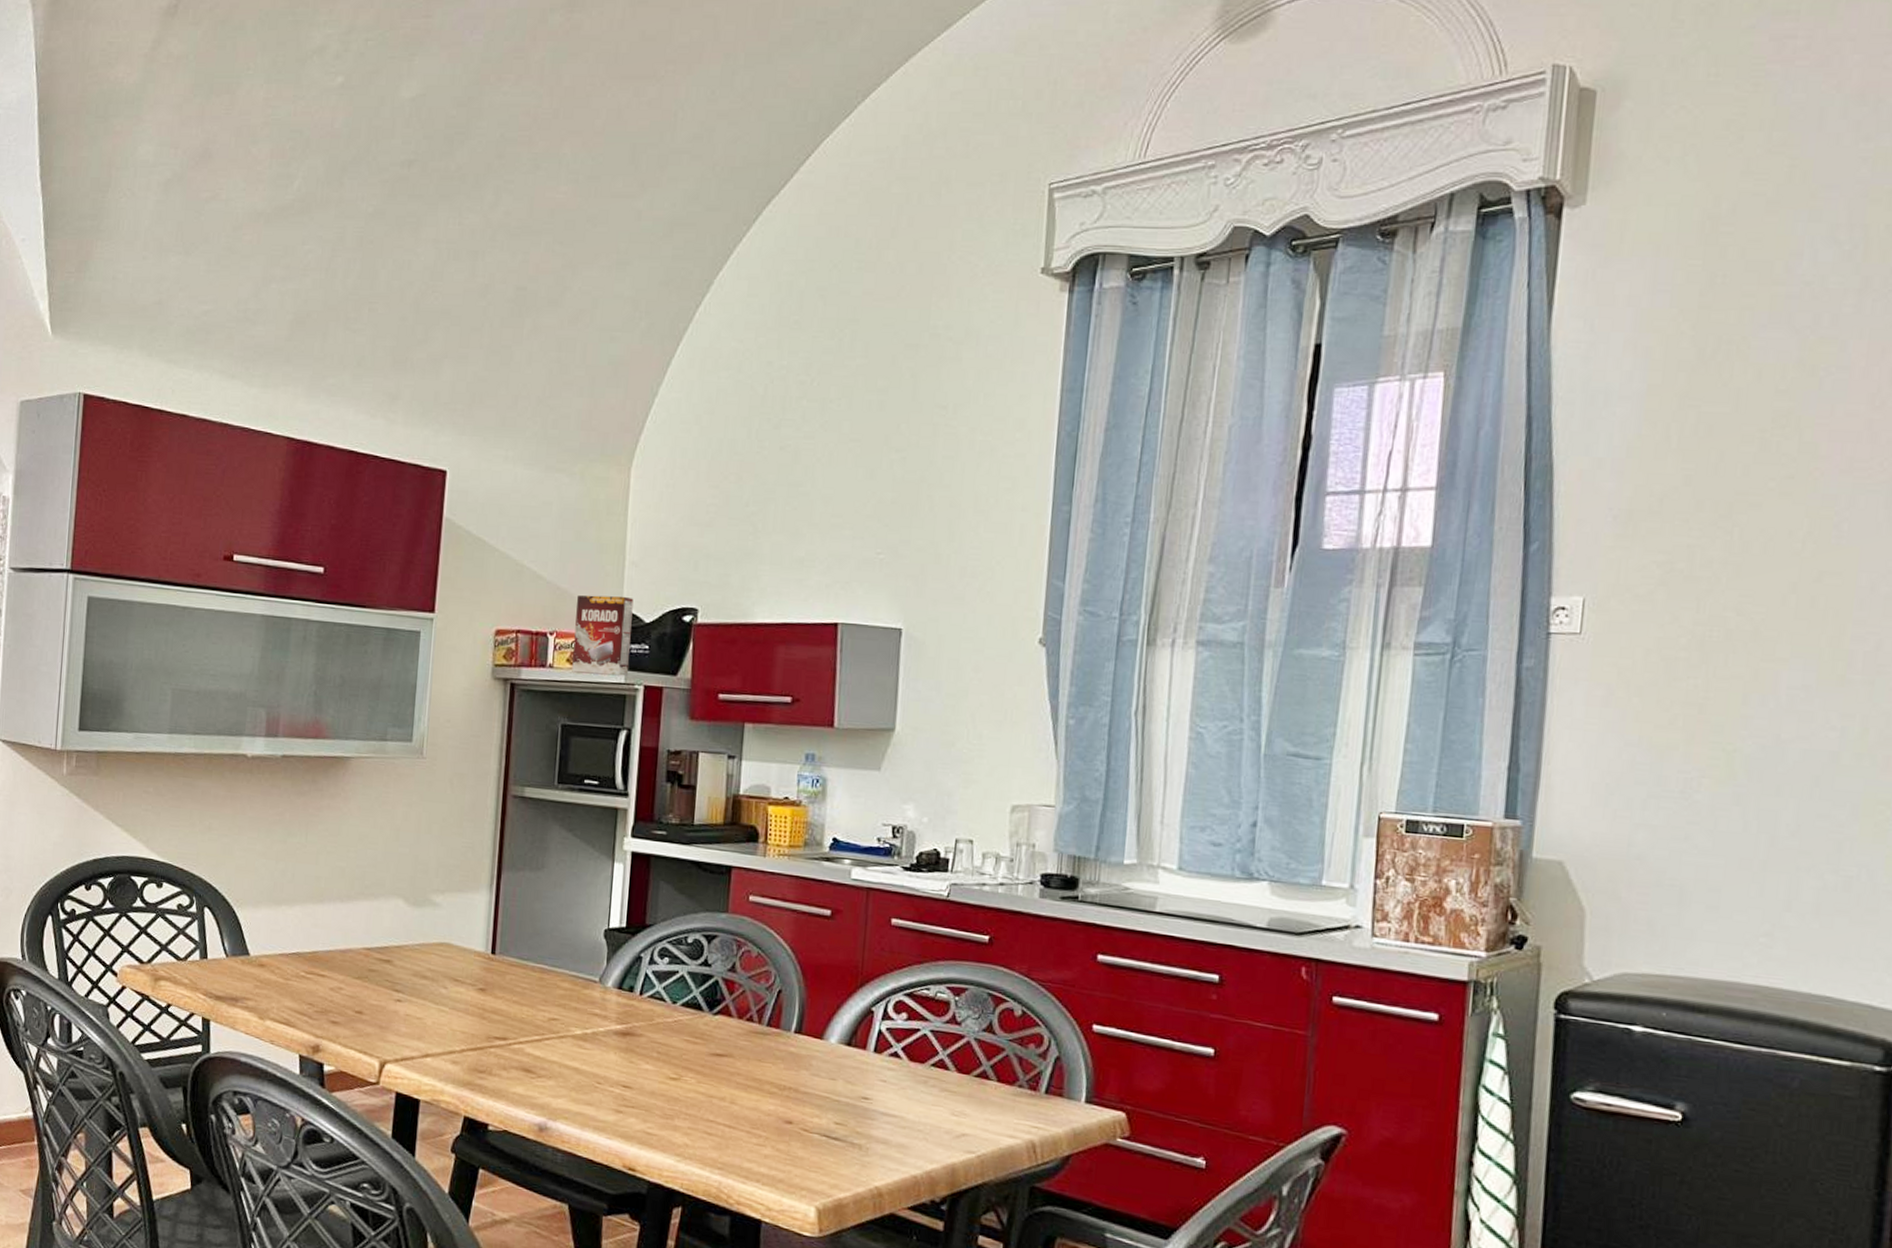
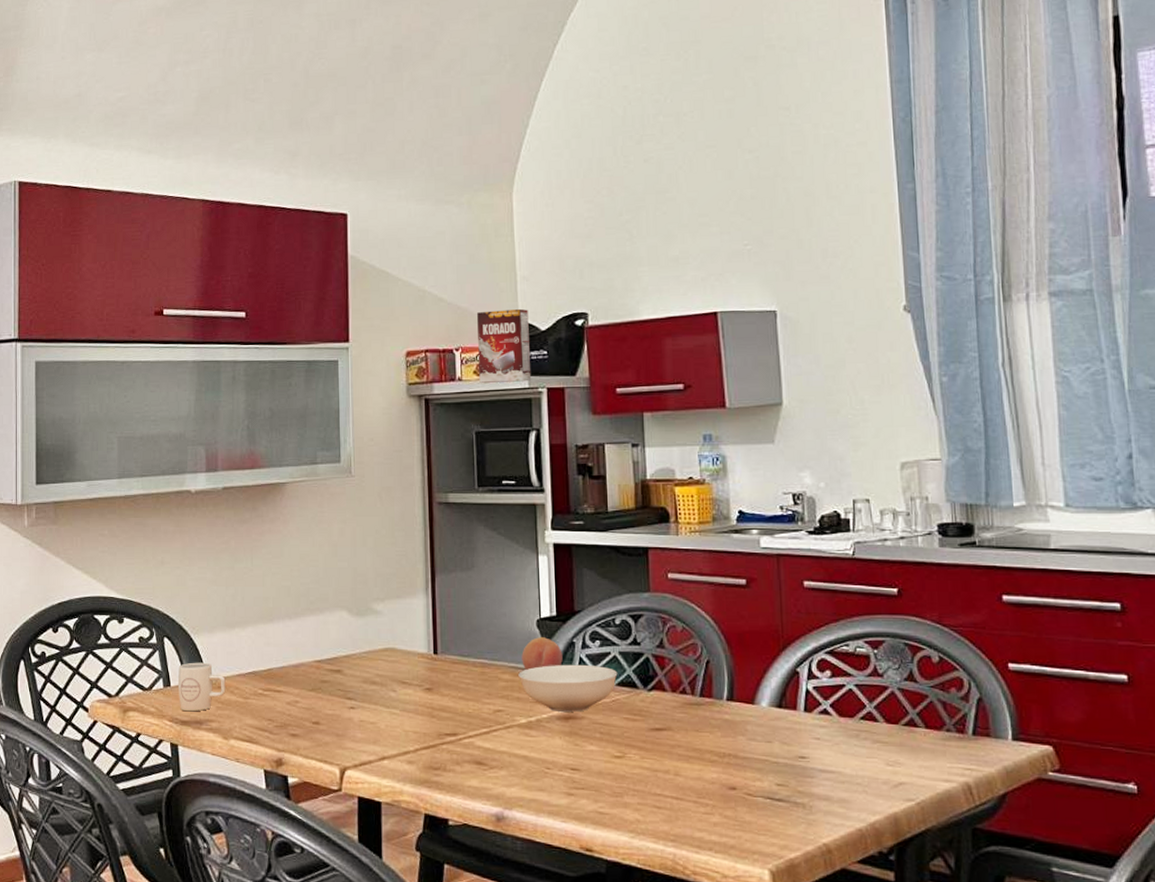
mug: none [214,936,267,988] -> present [177,662,226,712]
bowl: none [578,977,684,1029] -> present [518,664,618,712]
fruit: none [584,947,628,981] -> present [521,637,563,670]

